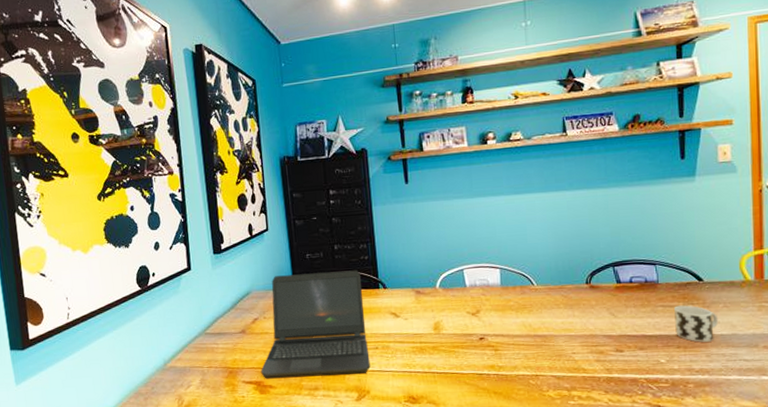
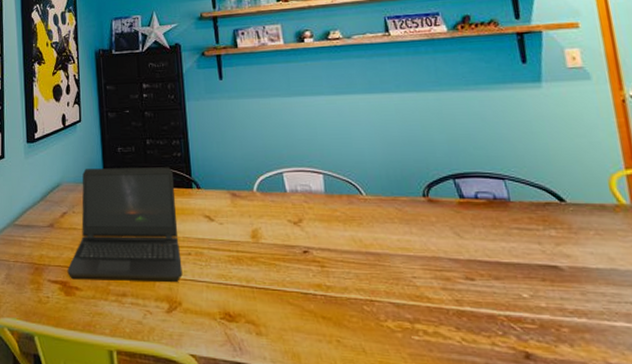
cup: present [674,305,719,342] -> none [533,229,592,276]

